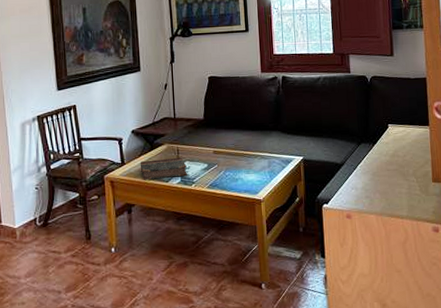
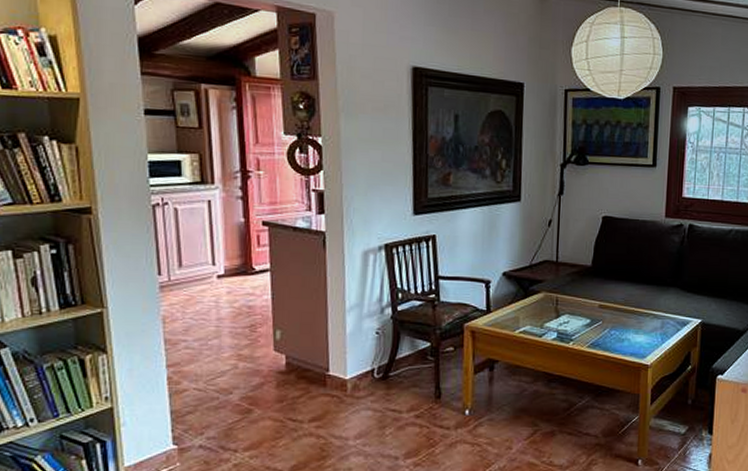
book: present [140,157,187,180] -> none [509,309,566,333]

